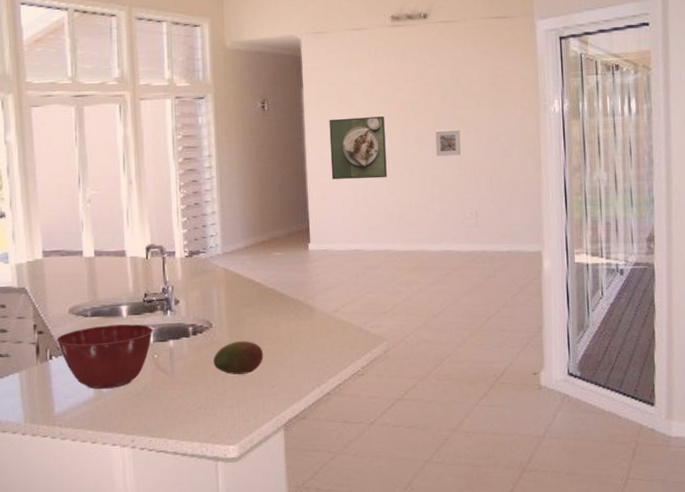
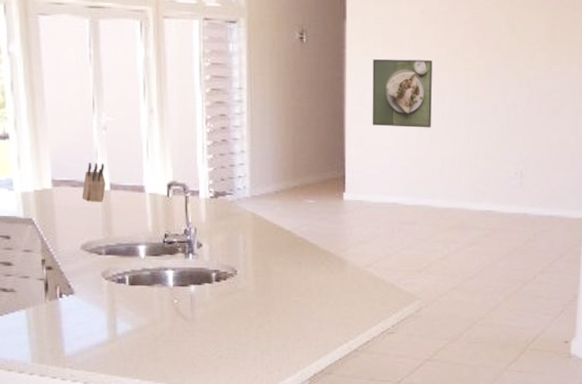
mixing bowl: present [56,324,153,390] -> none [67,265,173,333]
knife block: none [69,233,91,269] -> present [82,163,106,202]
fruit: present [213,340,264,375] -> none [237,290,291,325]
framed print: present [435,129,461,157] -> none [485,81,512,110]

